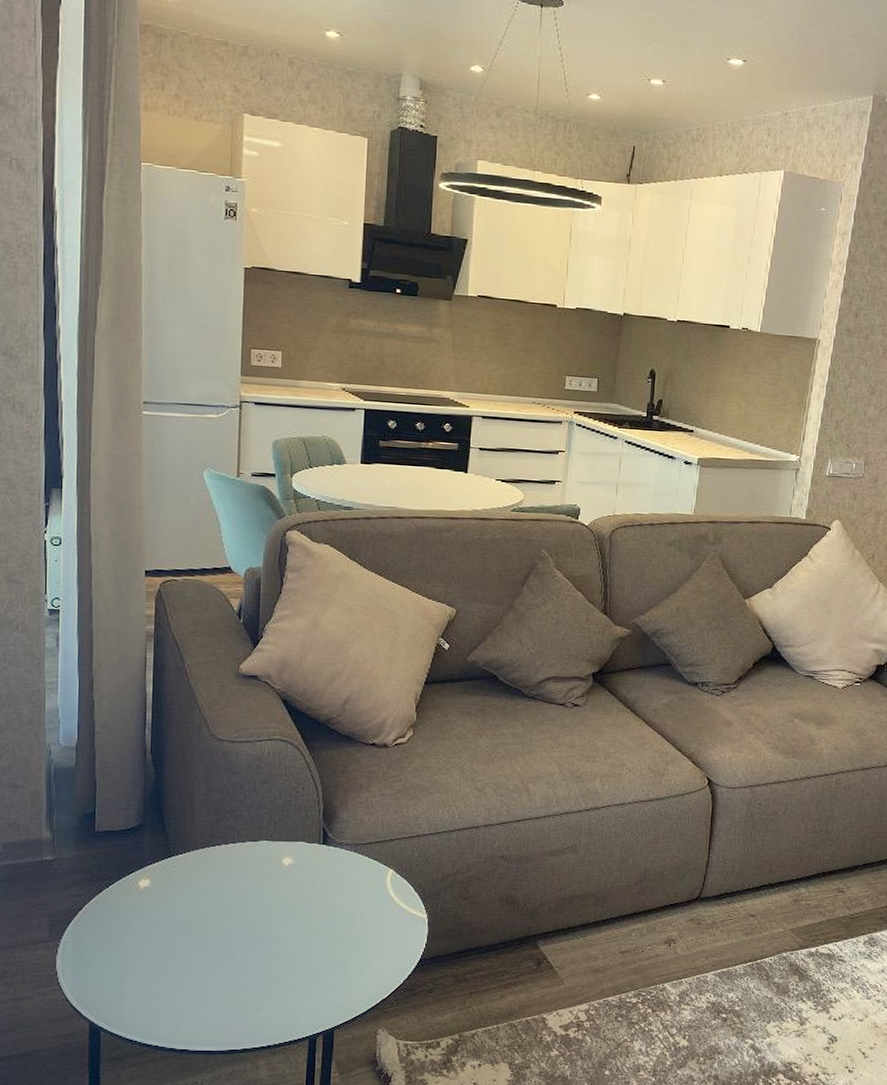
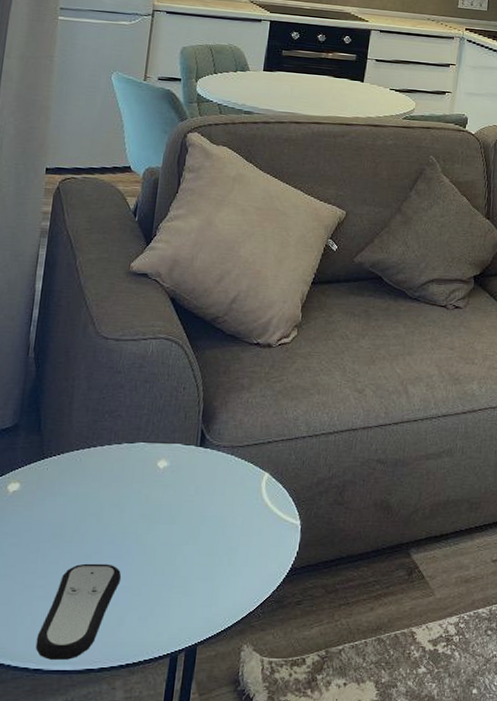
remote control: none [180,954,256,1041] -> present [35,563,122,660]

